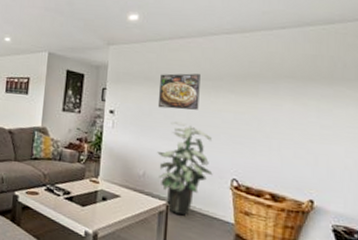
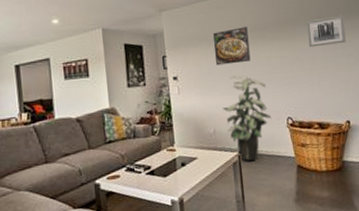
wall art: none [273,79,324,112] -> present [307,15,346,48]

